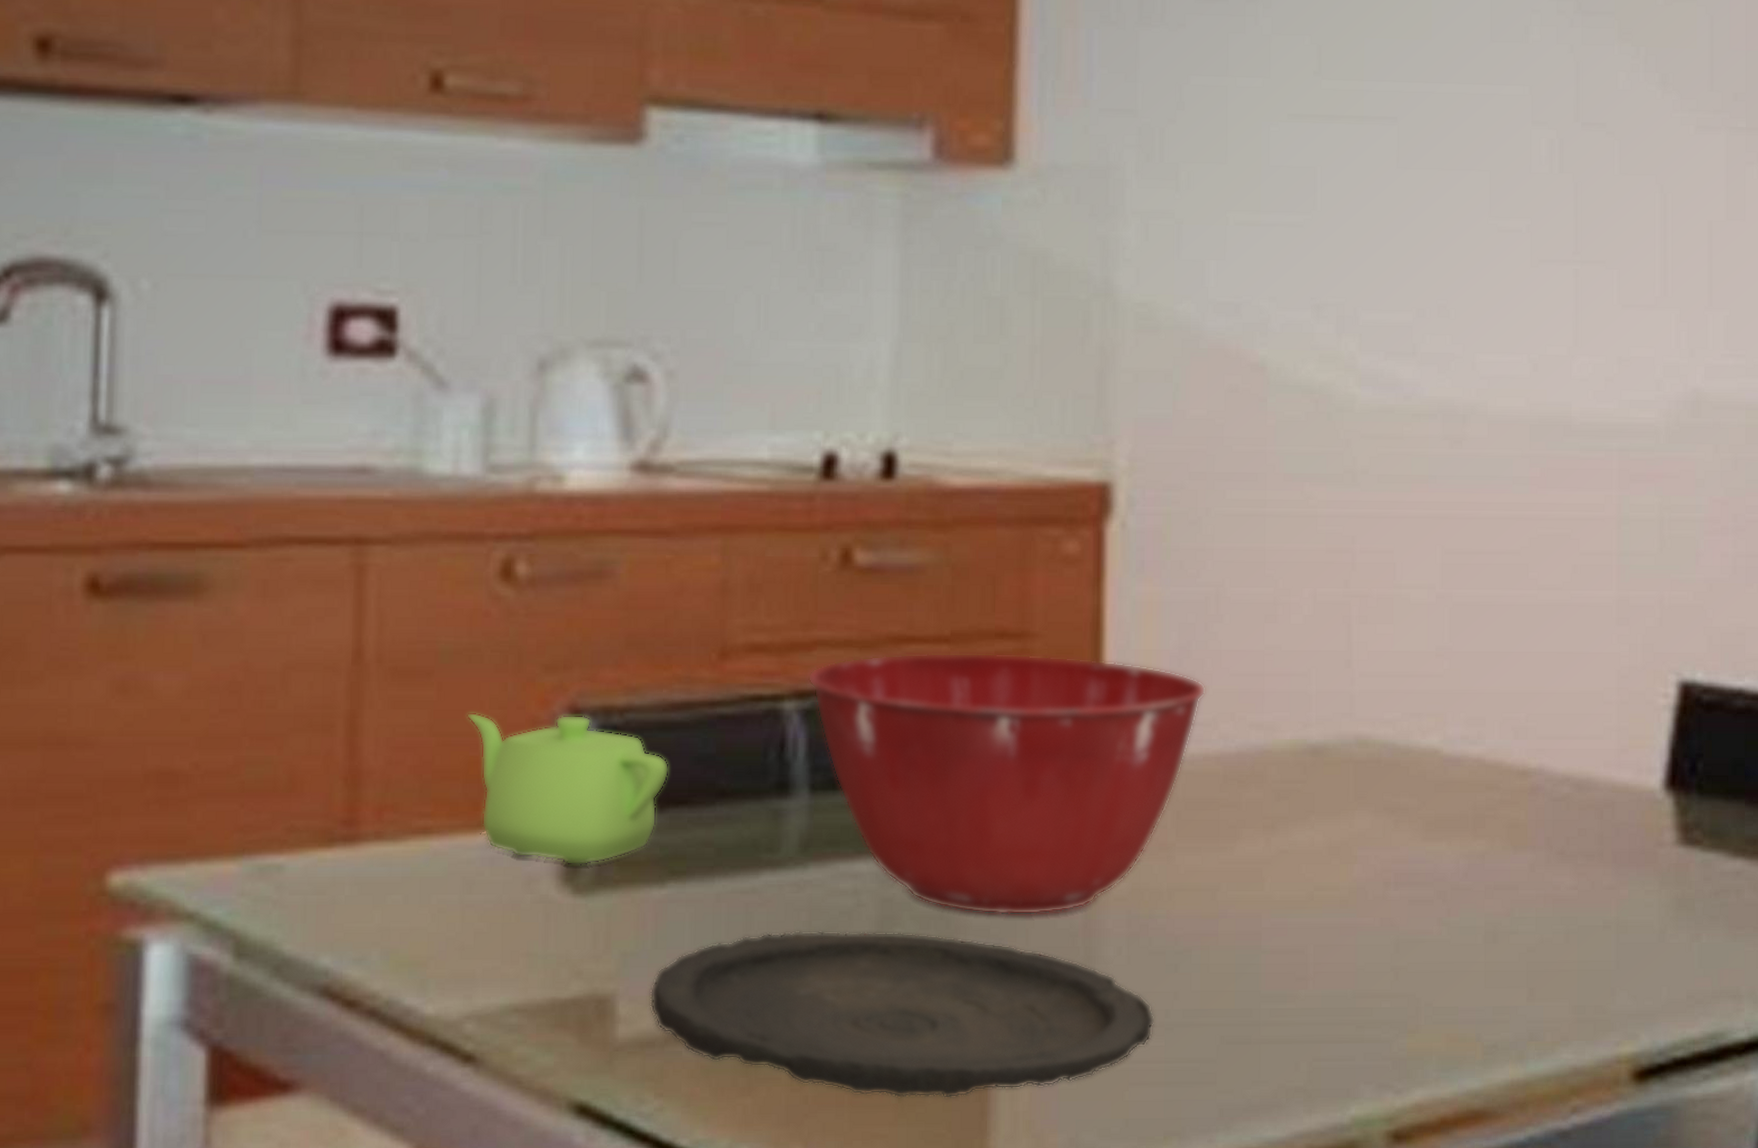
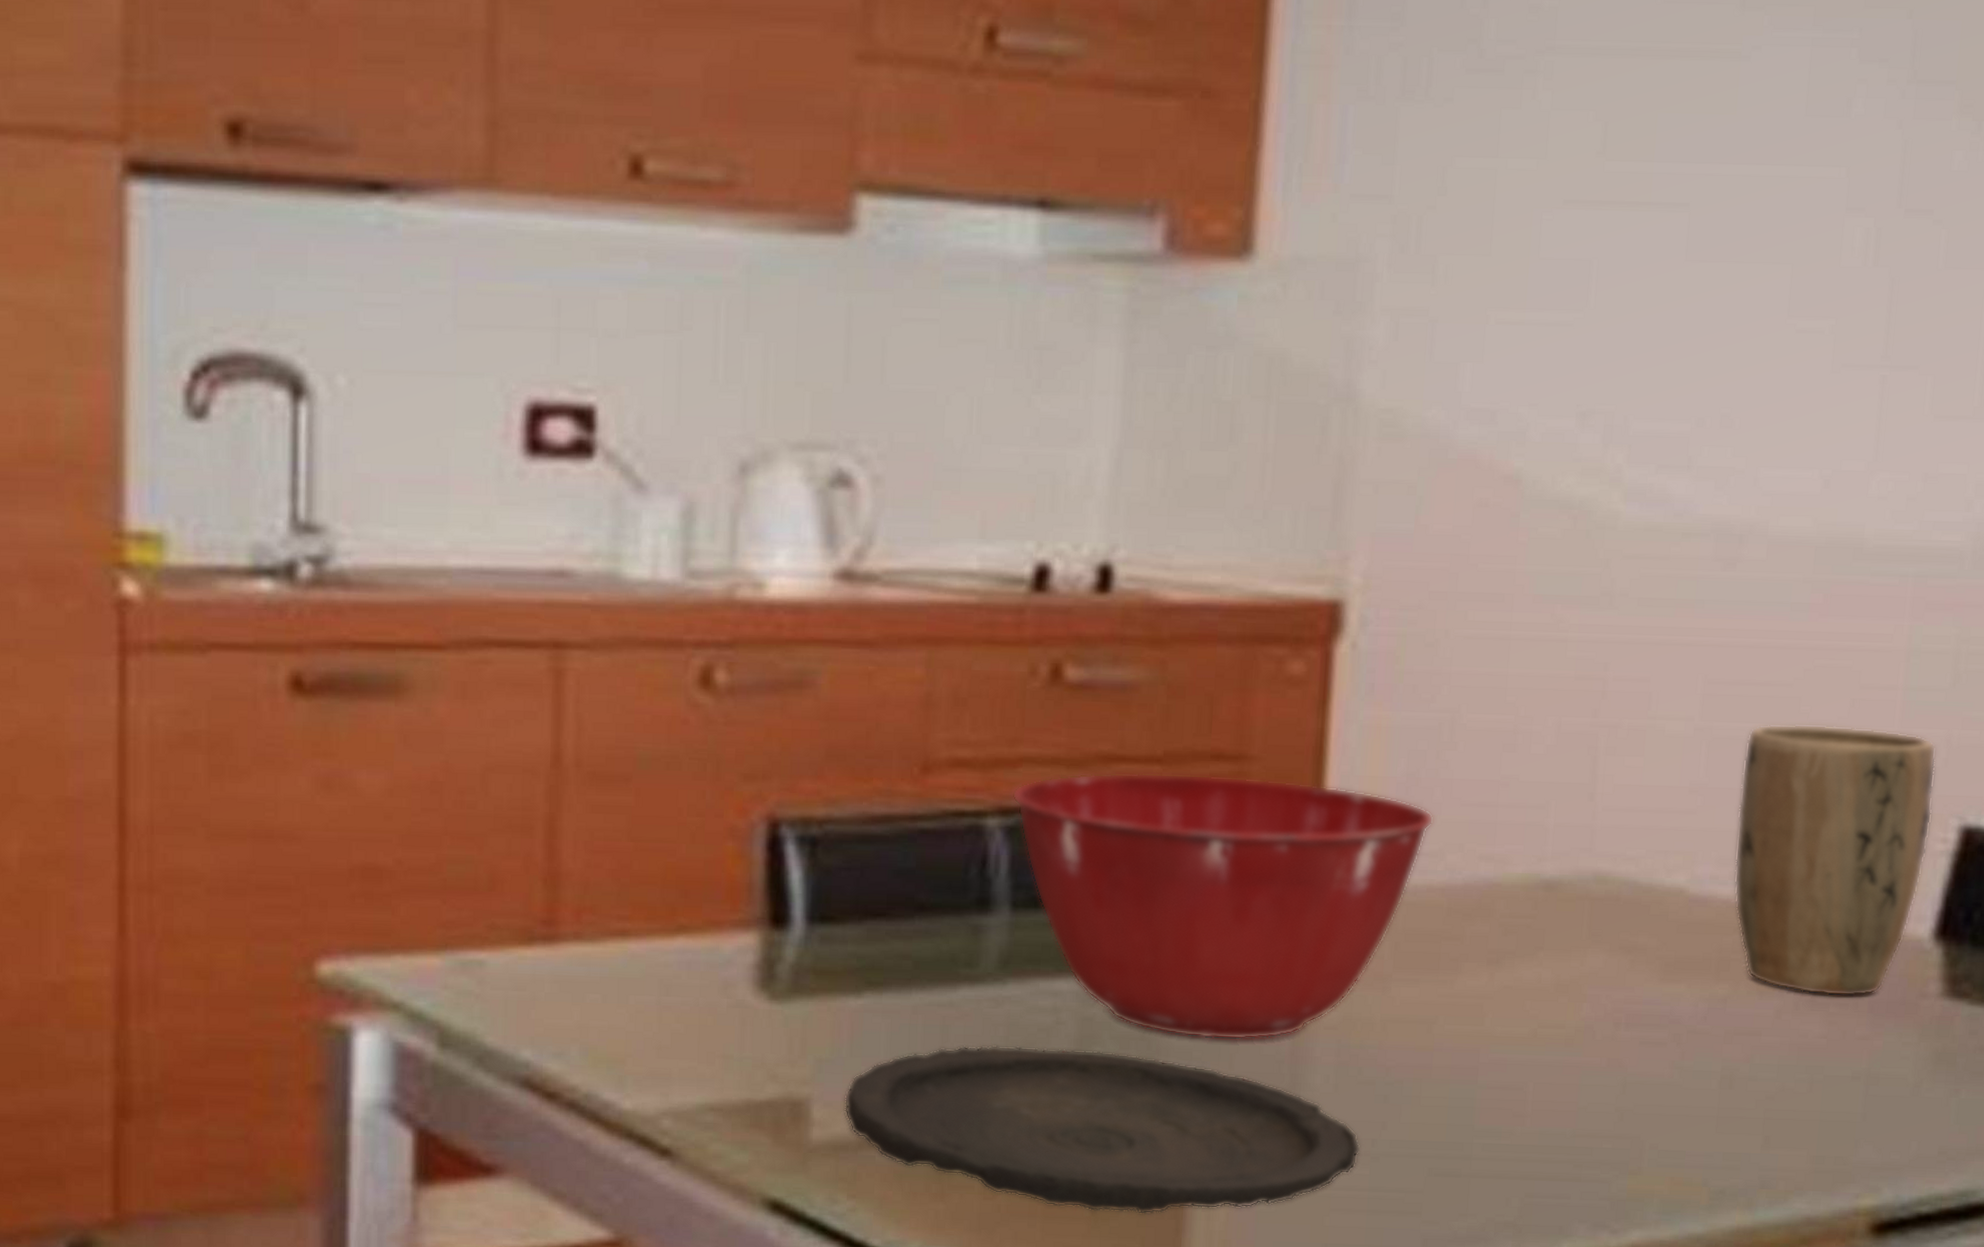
teapot: present [467,712,669,865] -> none [665,818,868,973]
plant pot: none [1481,589,1653,848] -> present [1734,723,1937,997]

